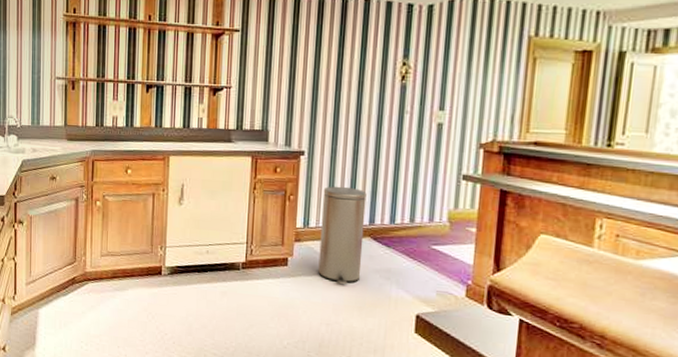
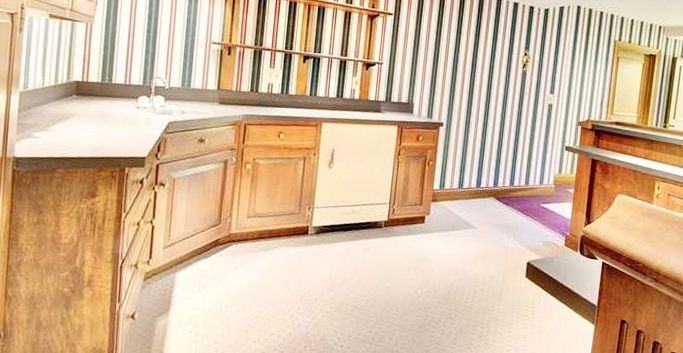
pedal bin: present [318,185,367,284] -> none [450,153,493,238]

